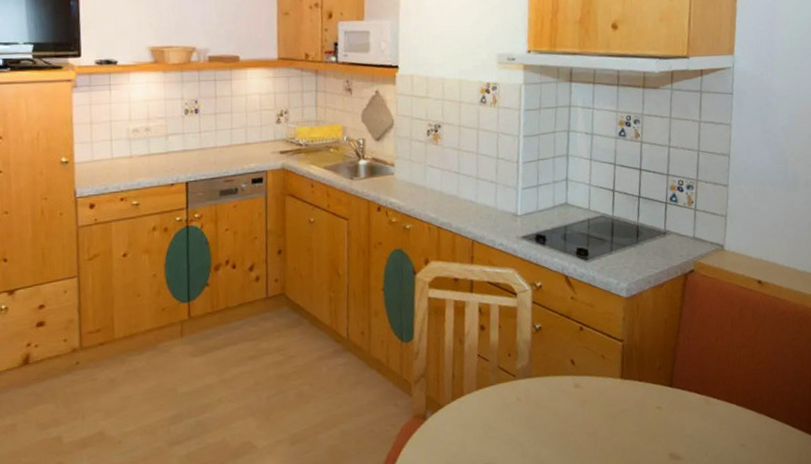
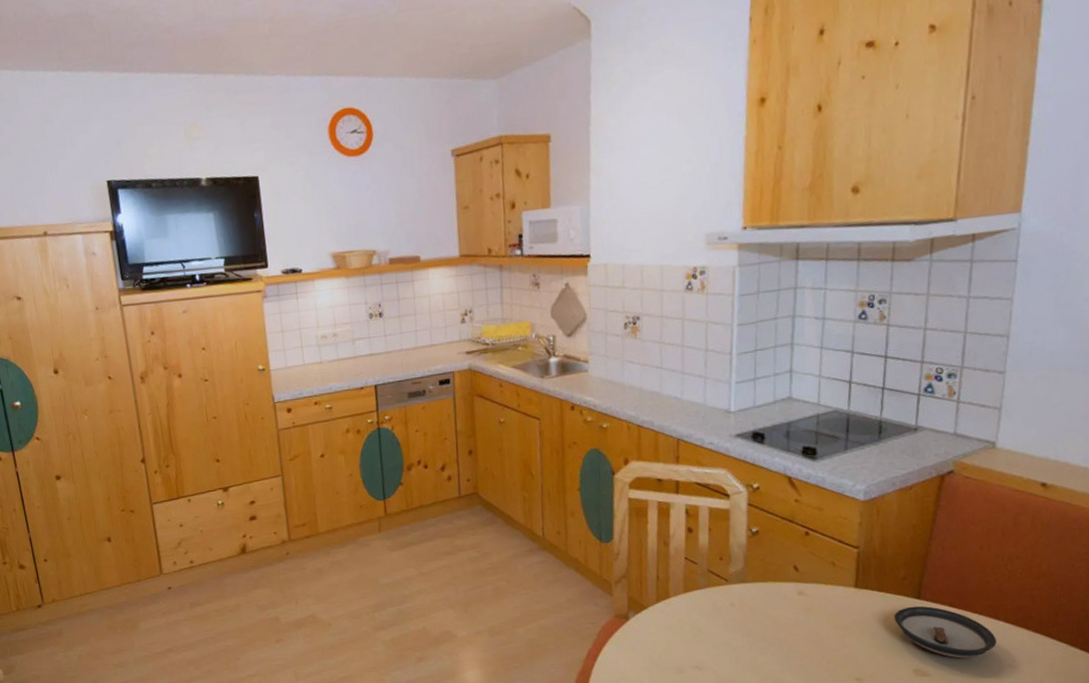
saucer: none [652,393,731,441] -> present [894,605,997,659]

